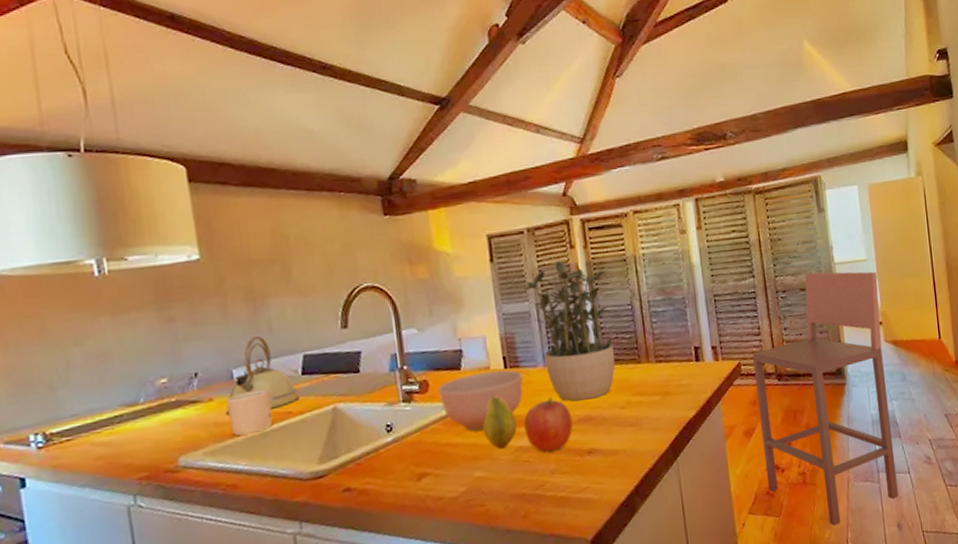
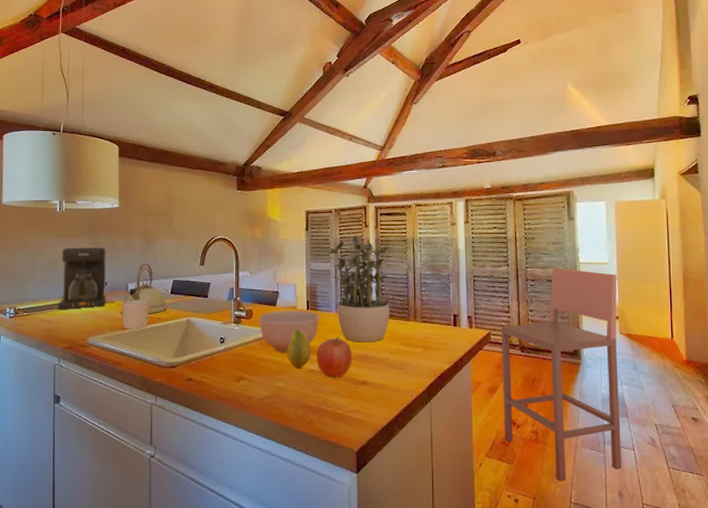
coffee maker: none [113,321,200,423] -> present [57,247,106,309]

